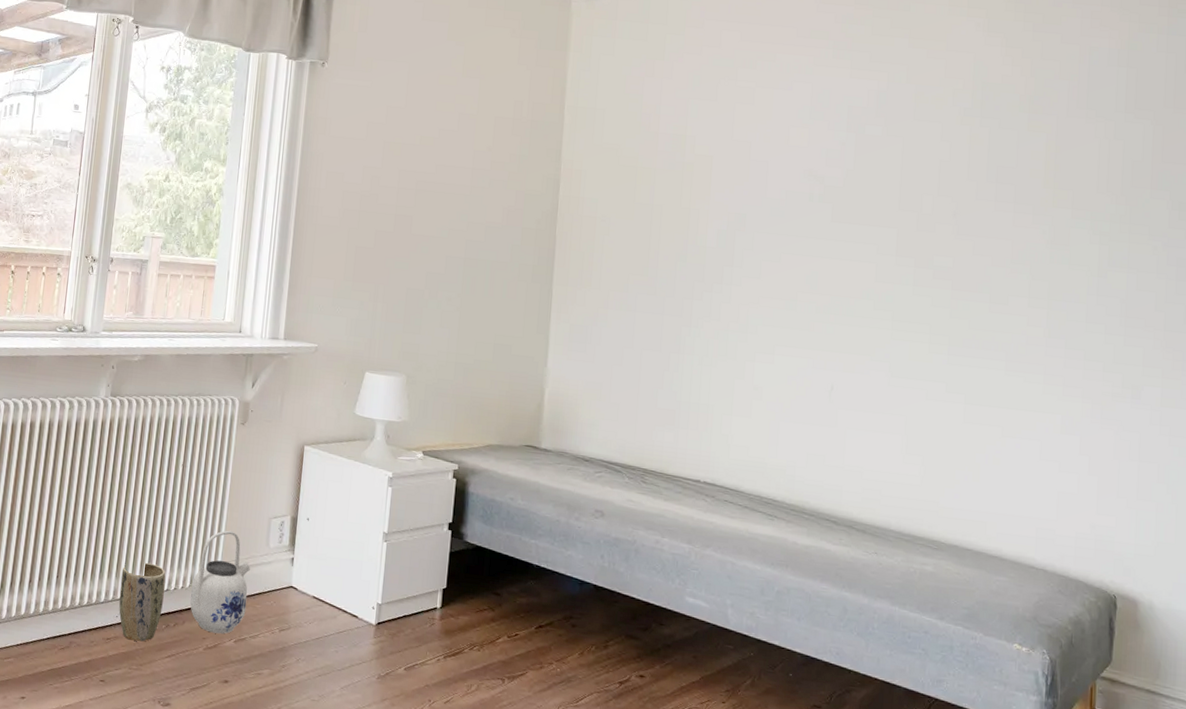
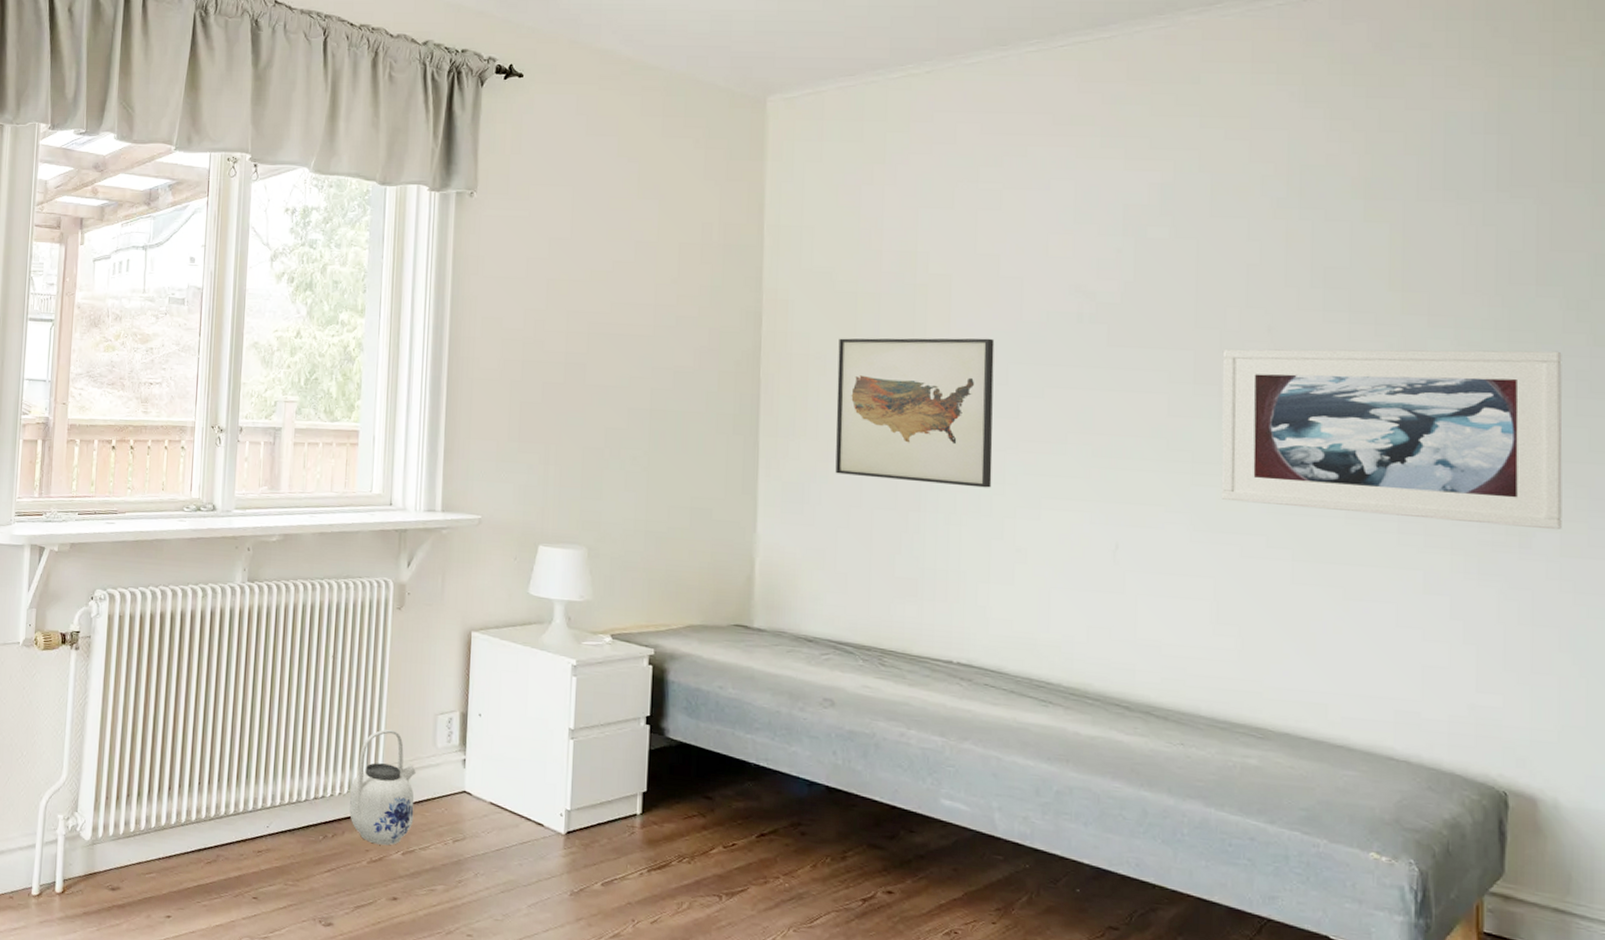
plant pot: present [119,562,166,642] -> none [269,766,320,855]
wall art: none [613,204,744,336] -> present [835,338,995,488]
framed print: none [913,228,1167,385] -> present [1221,348,1563,530]

